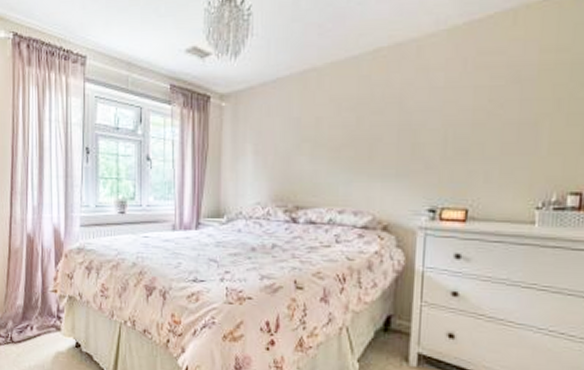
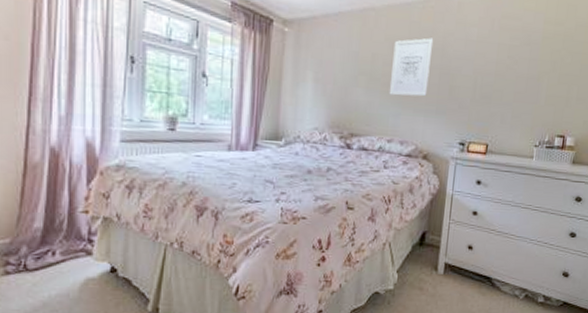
wall art: none [337,91,389,161] -> present [389,37,434,97]

